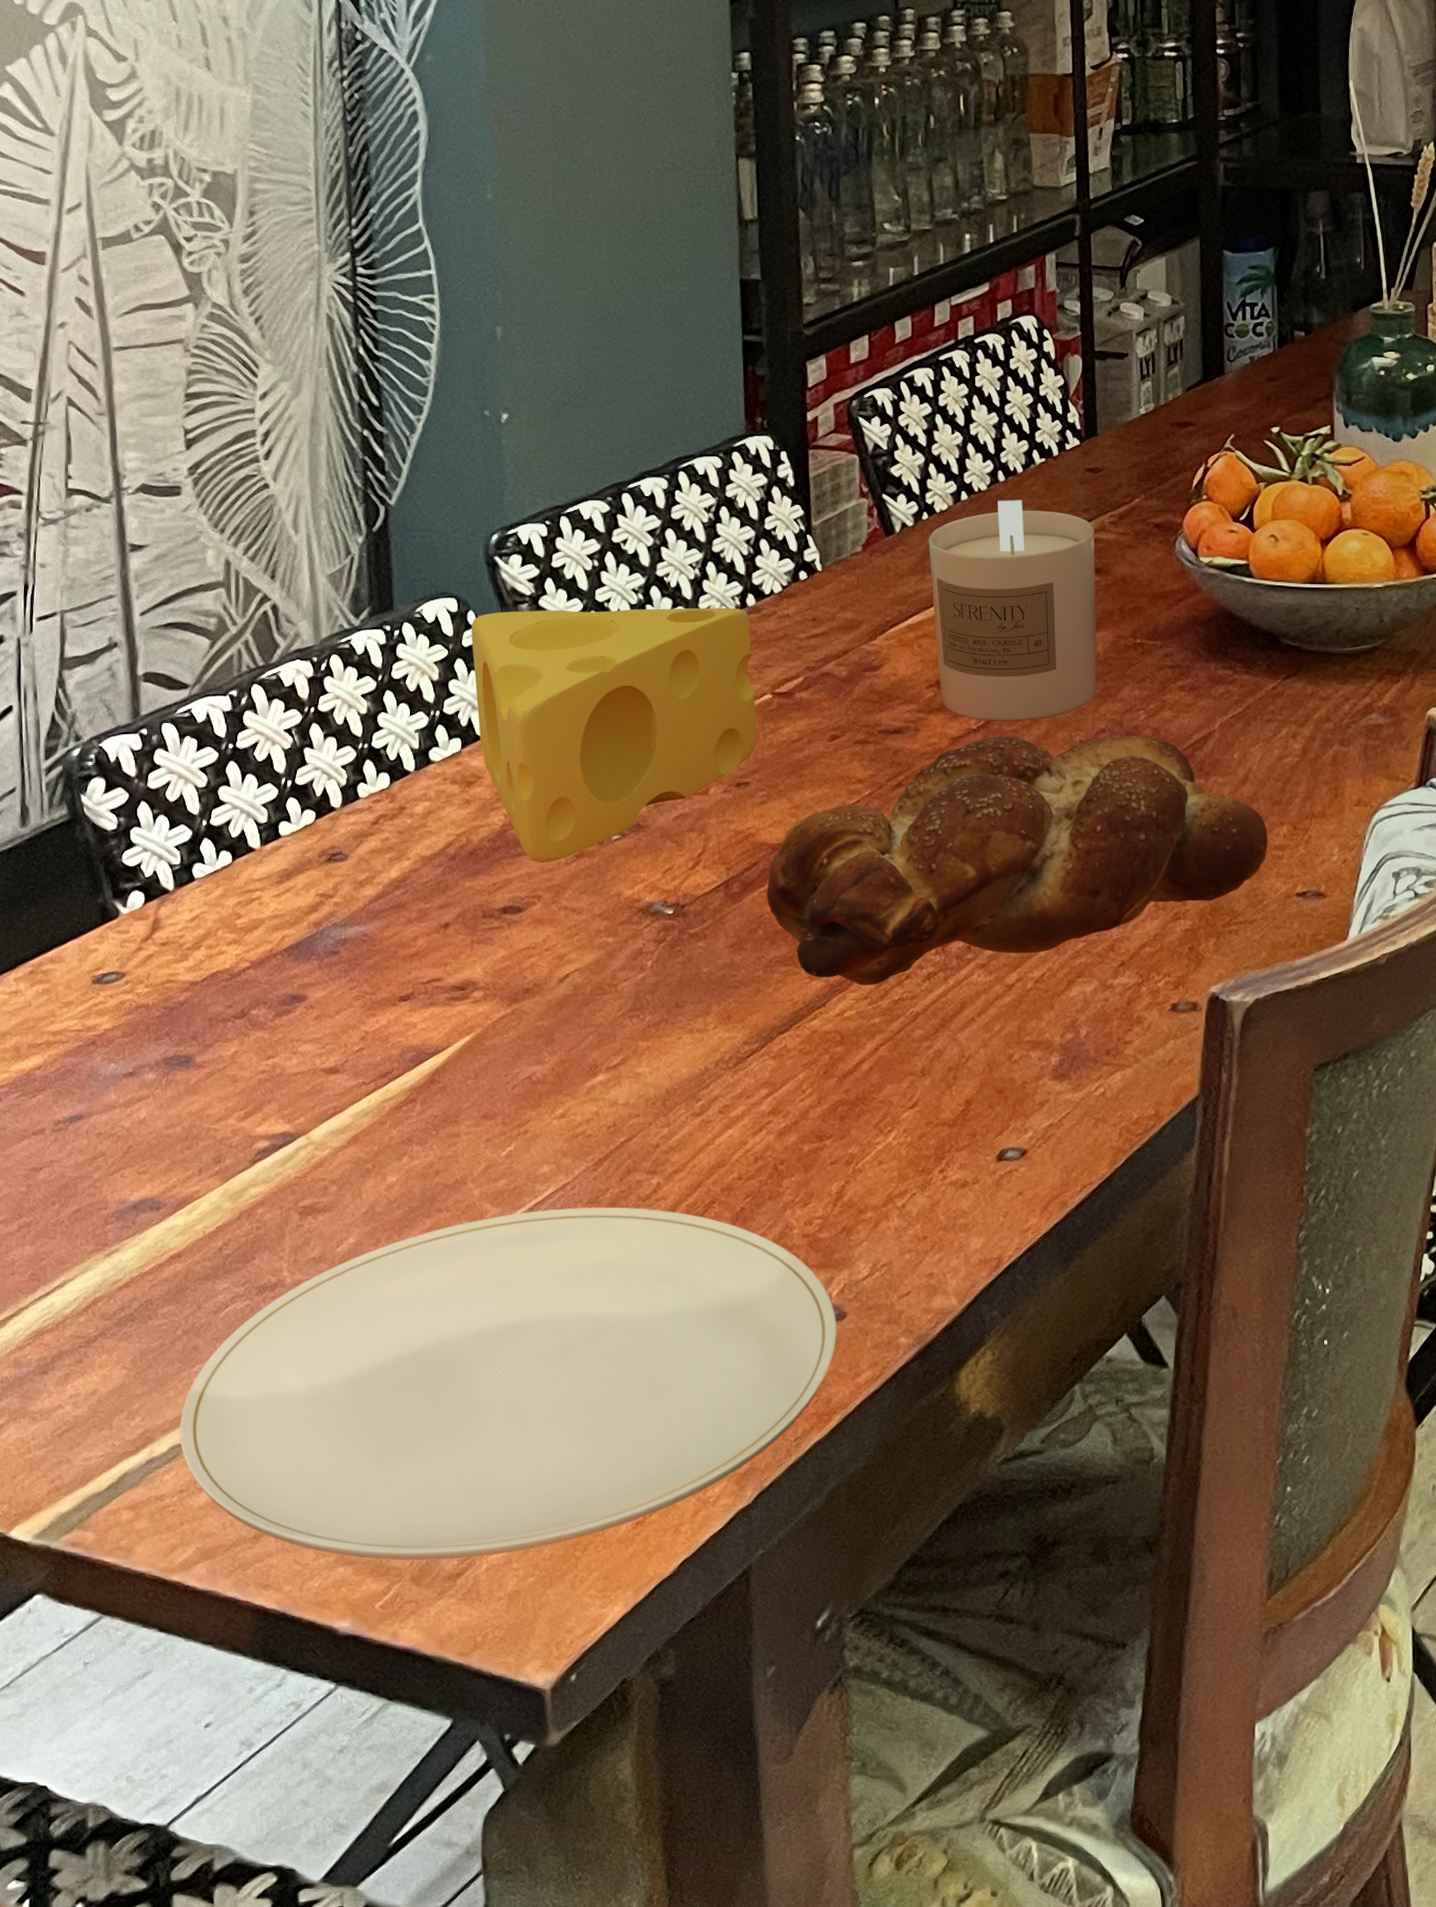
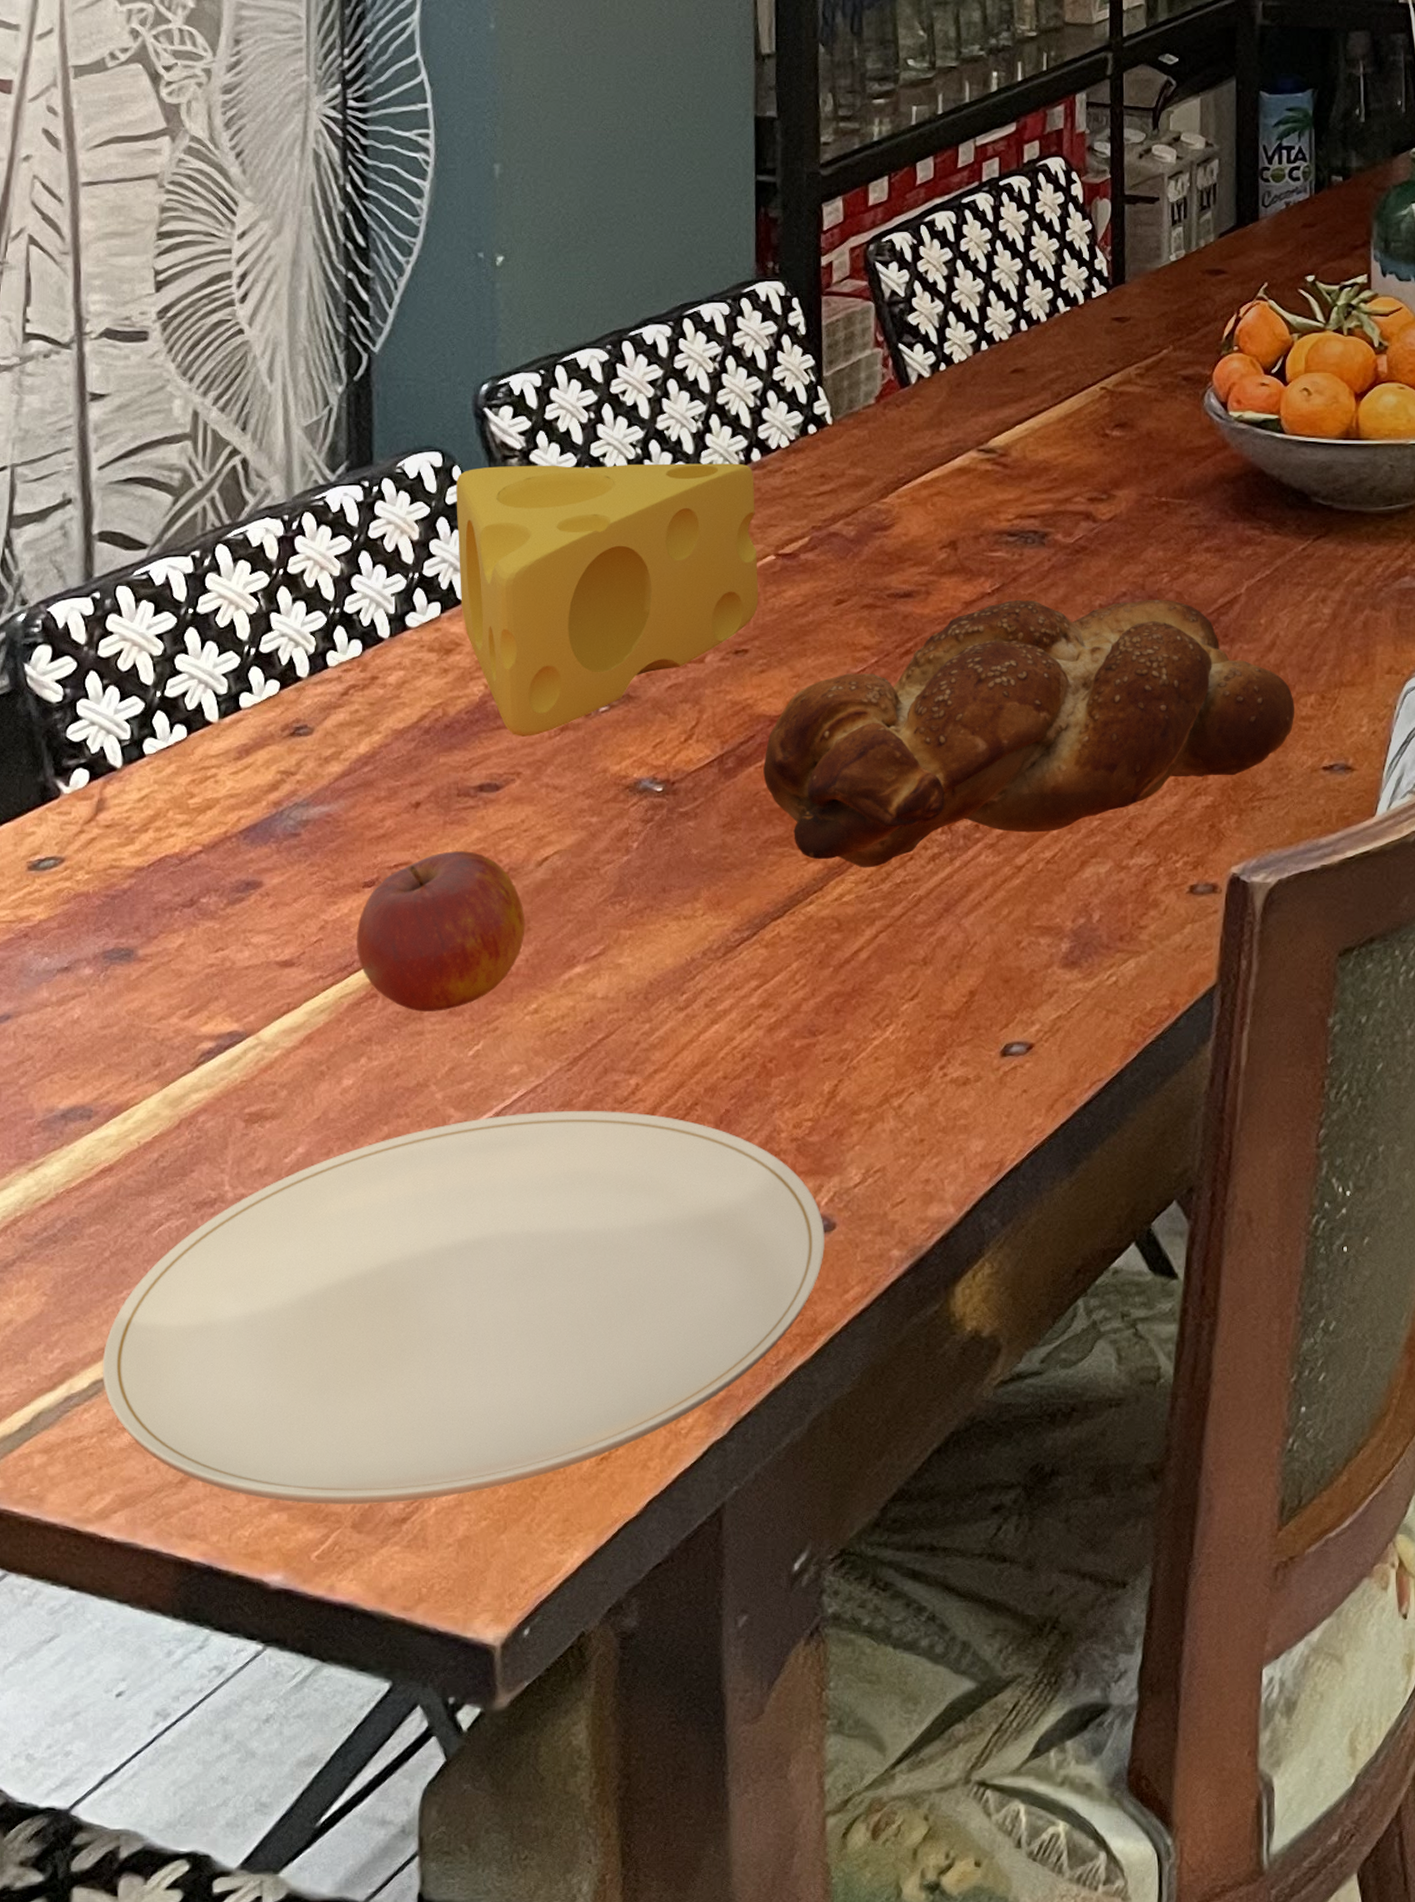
apple: none [394,967,550,1115] -> present [356,850,526,1011]
candle: present [928,500,1097,722] -> none [945,350,1120,585]

